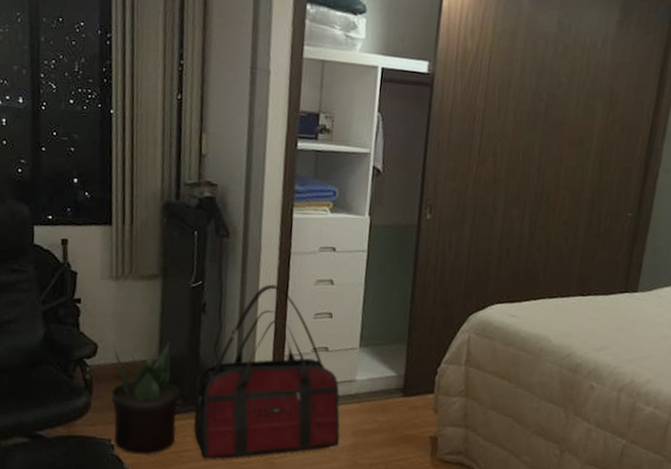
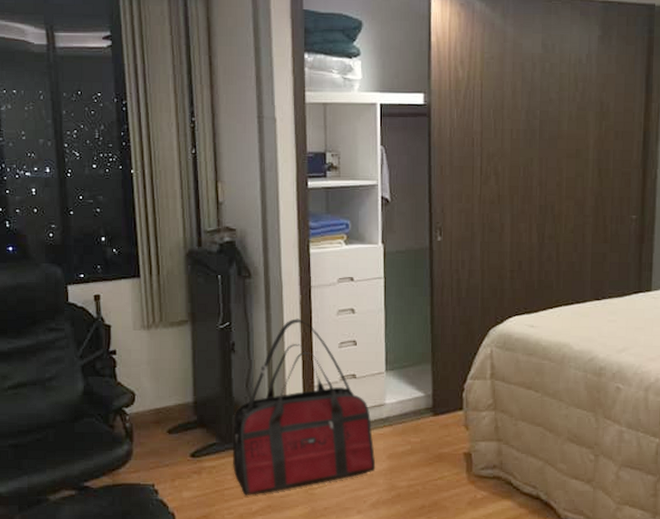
planter: present [111,342,180,454] -> none [148,384,217,496]

